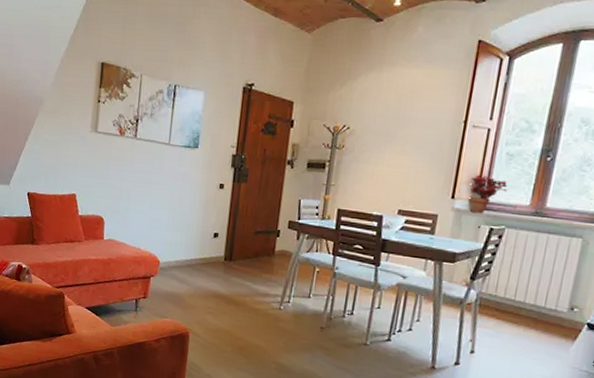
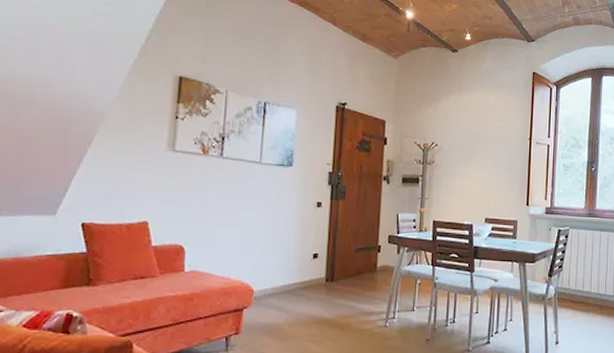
potted plant: present [469,176,508,214] -> none [539,185,567,218]

